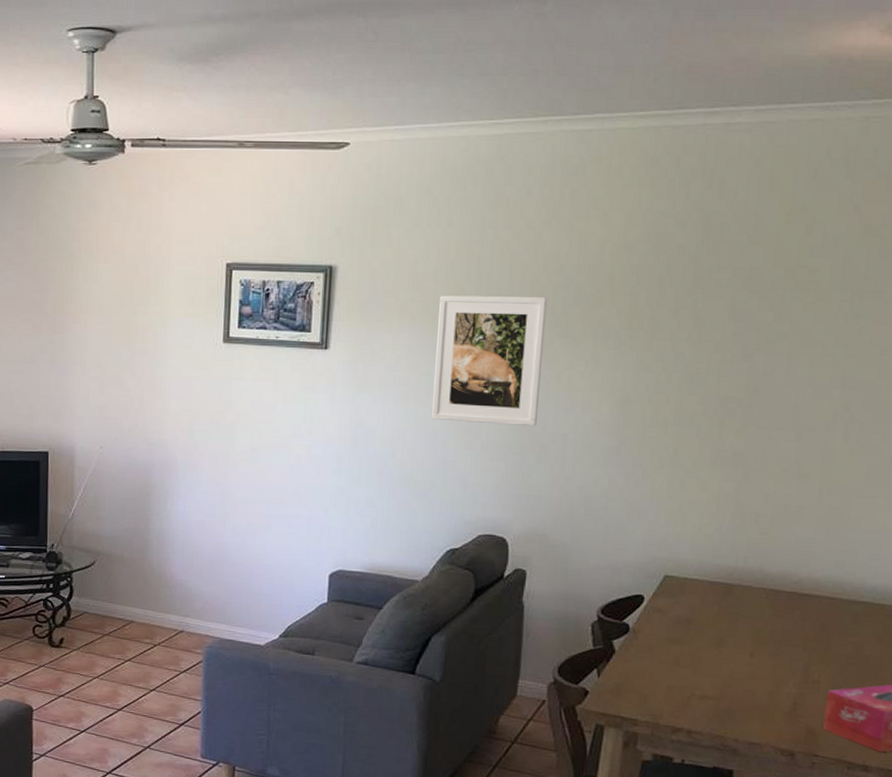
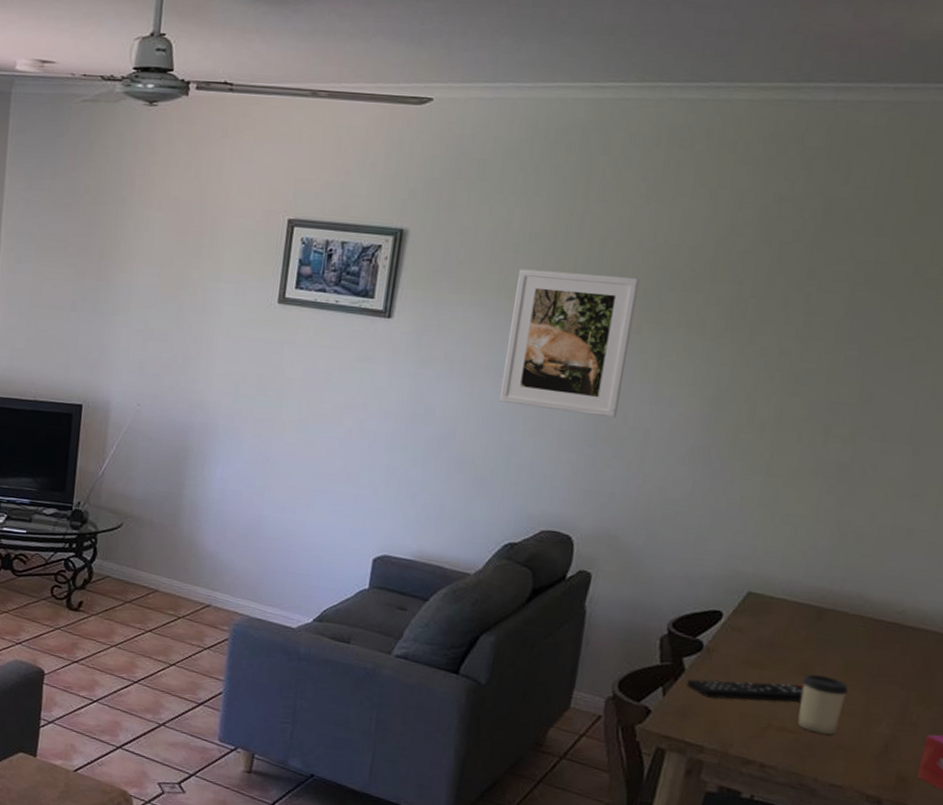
remote control: none [618,655,720,675] -> present [687,679,804,702]
cup: none [716,645,758,699] -> present [797,674,849,735]

